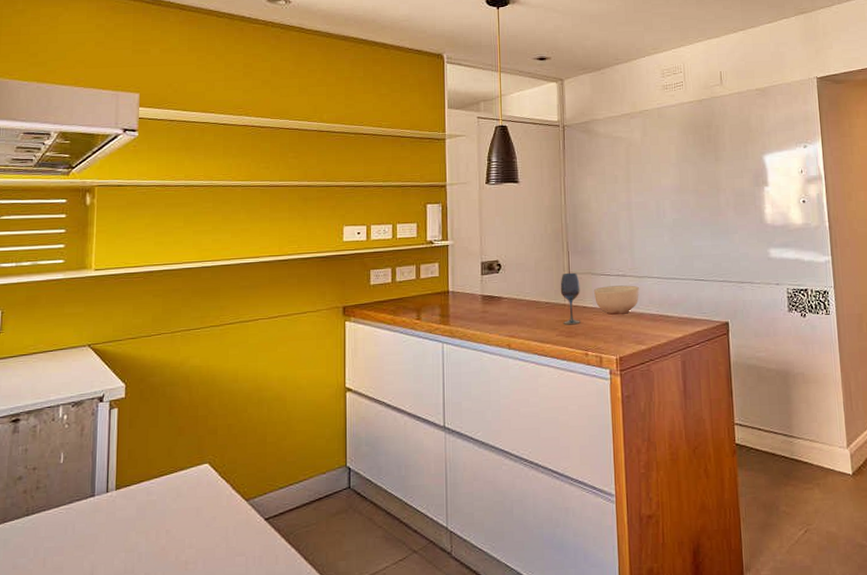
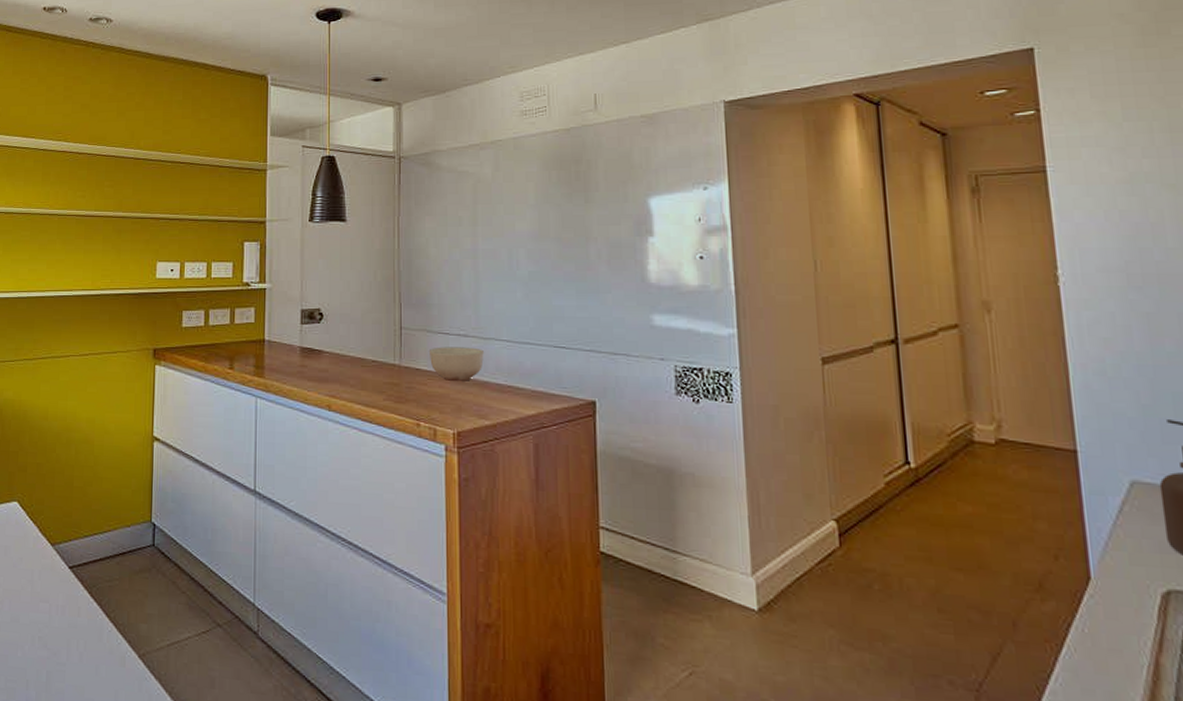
wineglass: present [560,272,580,325] -> none [390,328,413,389]

